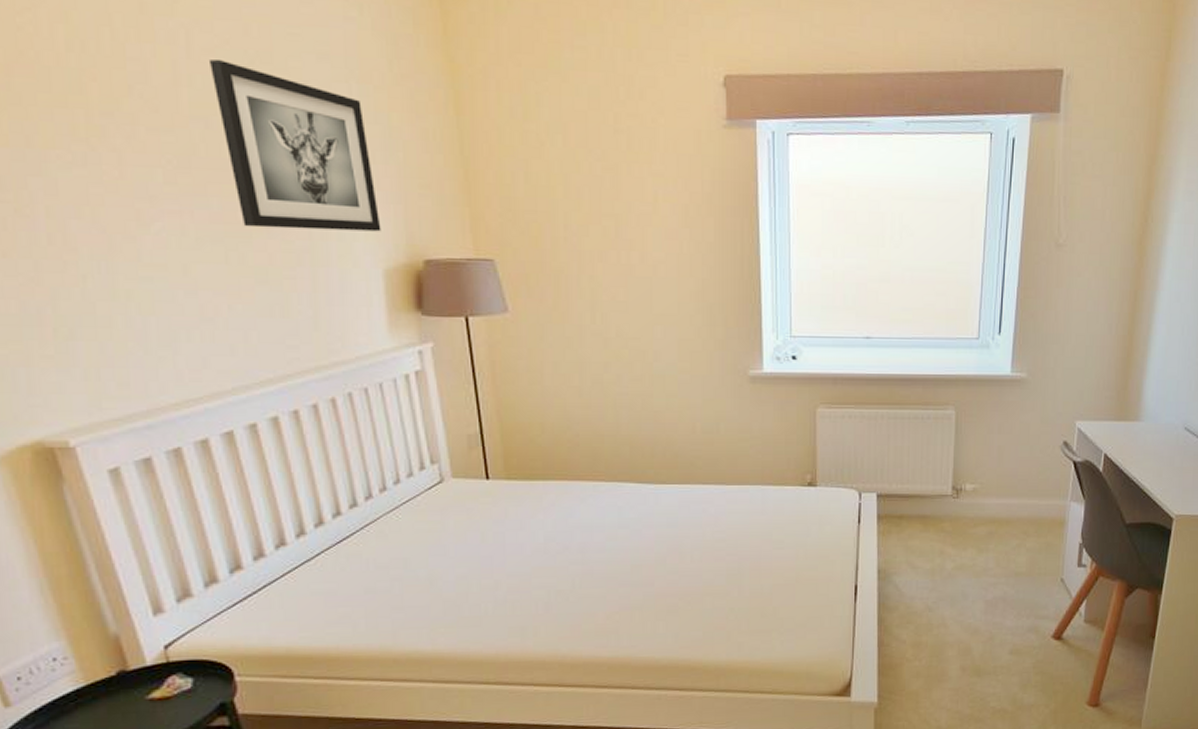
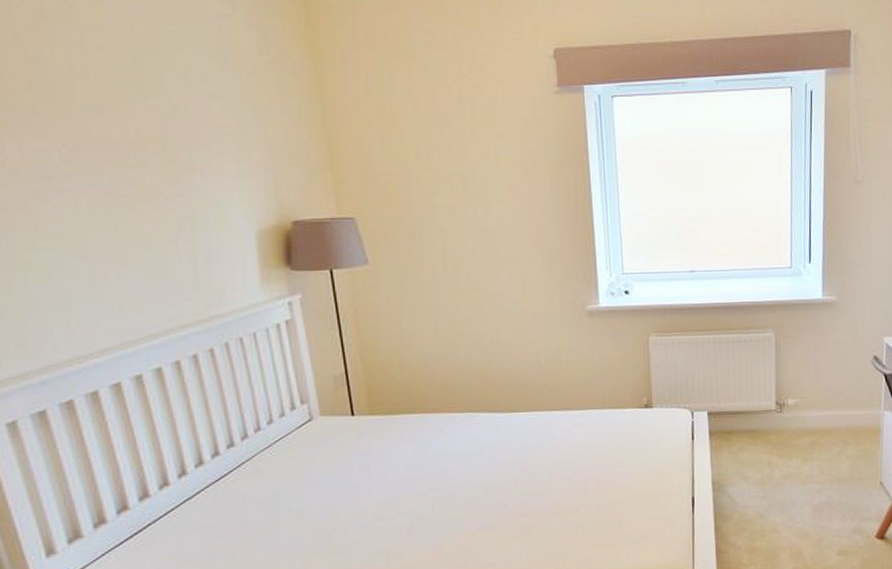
wall art: present [210,58,381,232] -> none [101,54,254,200]

